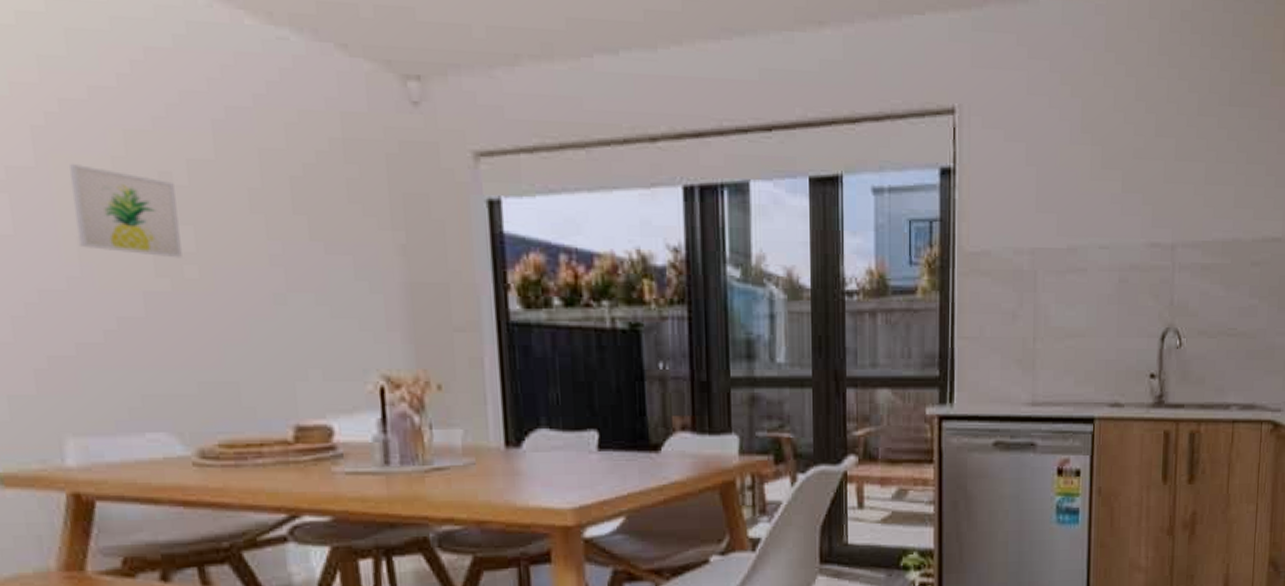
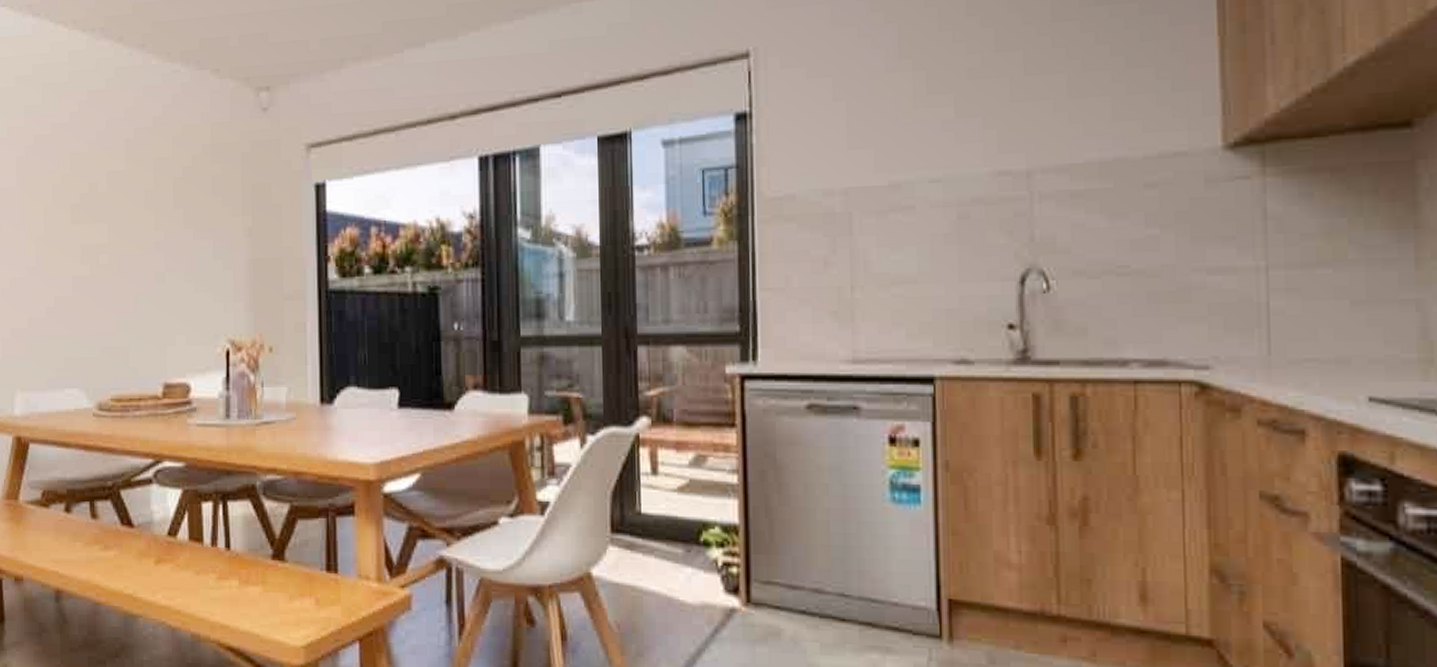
wall art: present [70,164,183,258] -> none [36,183,100,249]

